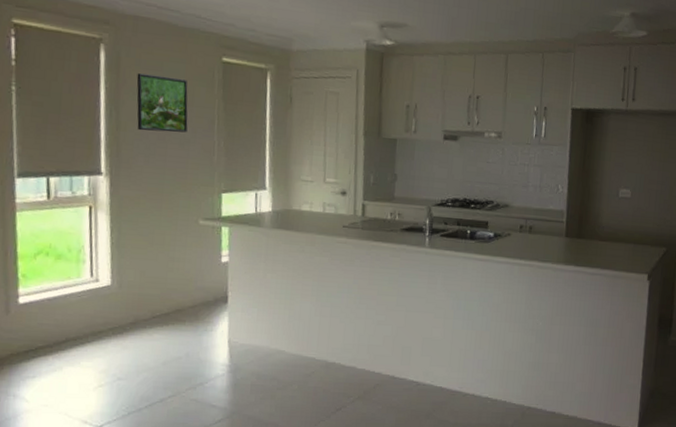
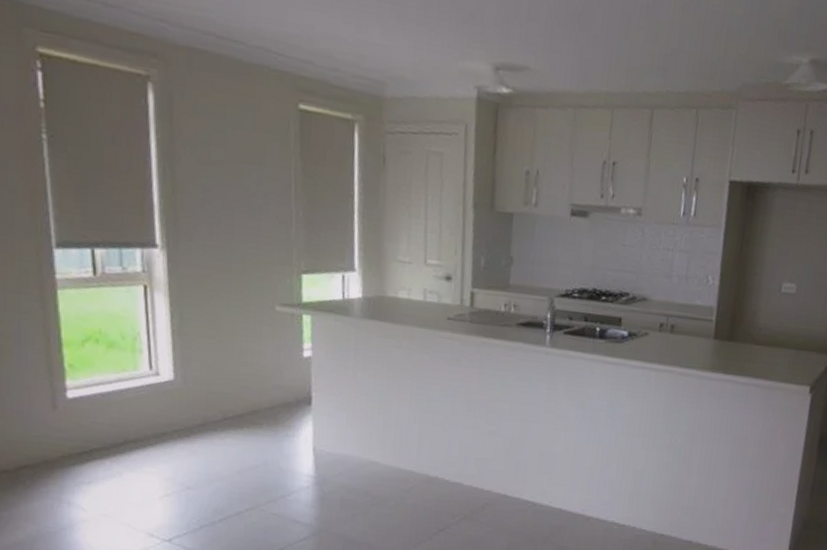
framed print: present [136,73,188,133] -> none [194,121,259,198]

